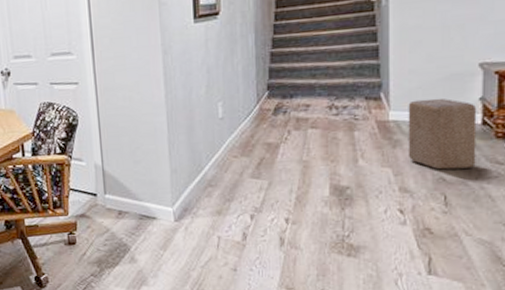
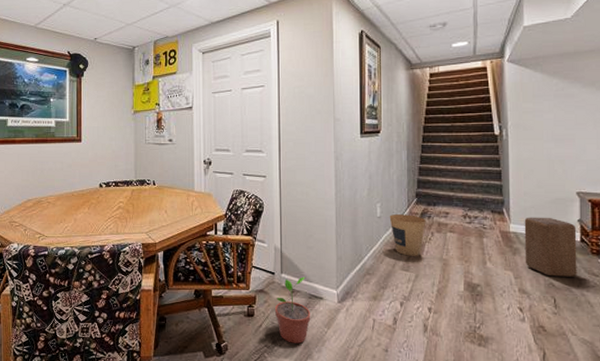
potted plant: none [99,195,143,270] -> present [274,276,311,344]
trash can: none [234,112,281,161] -> present [389,214,426,256]

